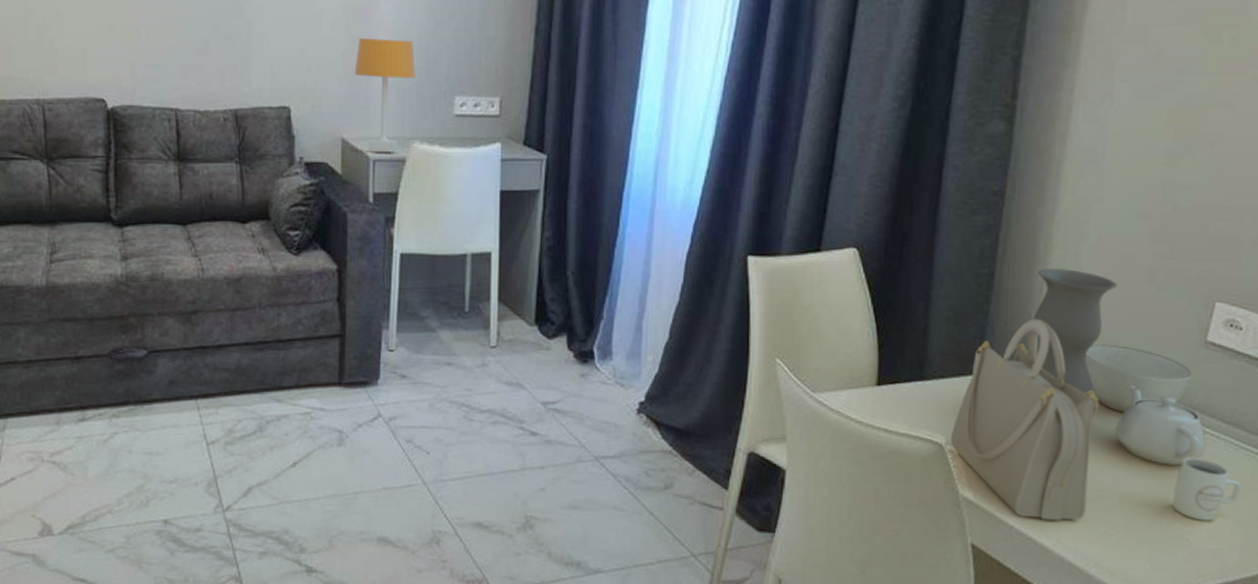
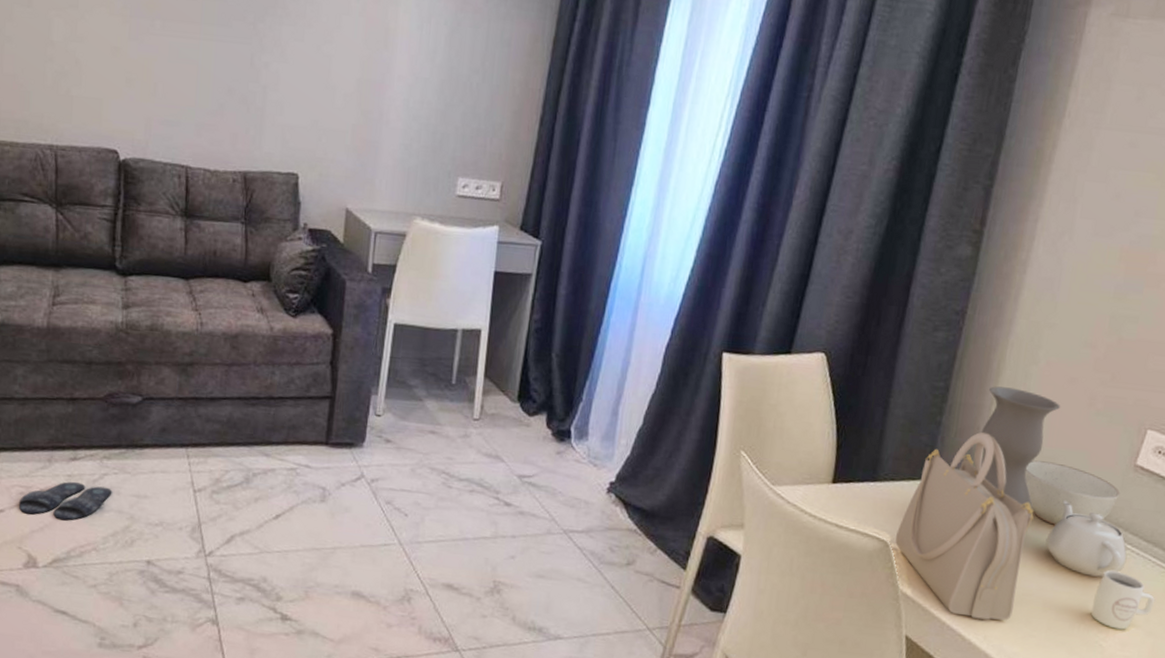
slippers: none [29,443,124,484] -> present [18,481,112,521]
desk lamp: present [354,38,416,152] -> none [363,113,423,226]

